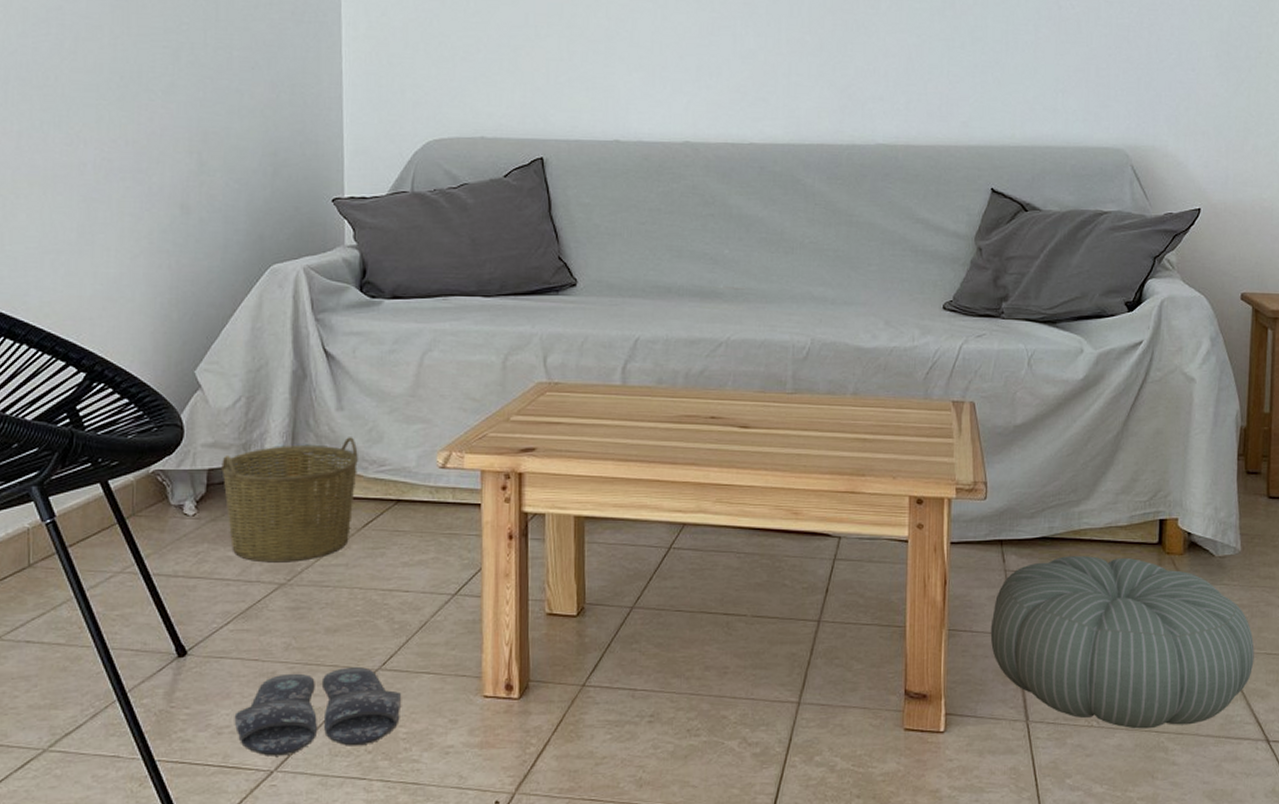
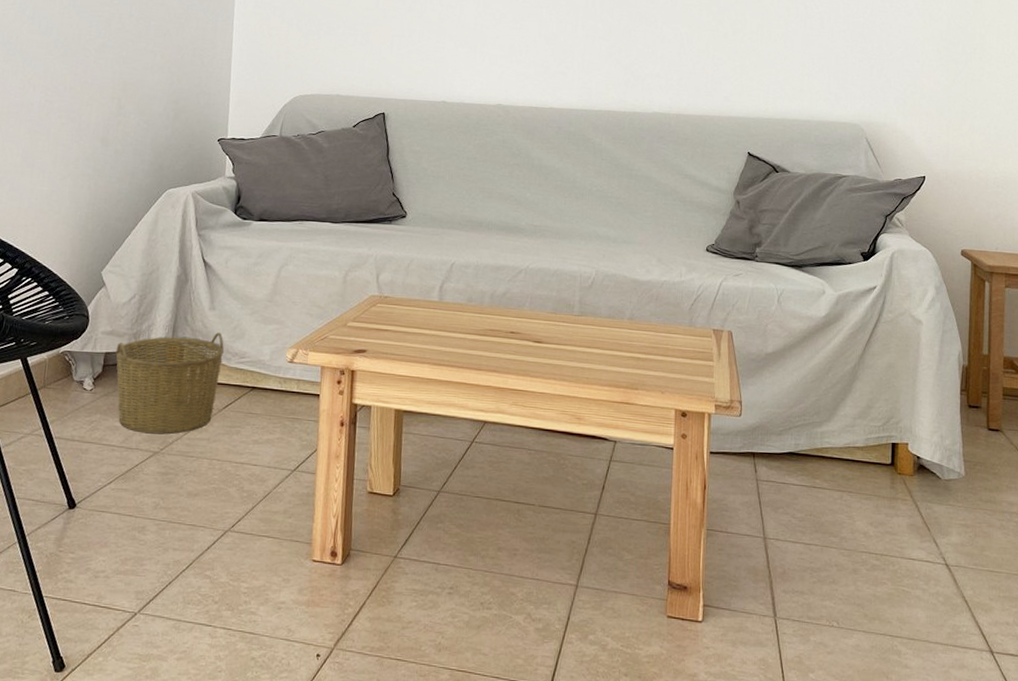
slippers: present [234,667,401,756] -> none [109,527,245,600]
pouf: present [990,556,1254,729] -> none [743,471,978,633]

